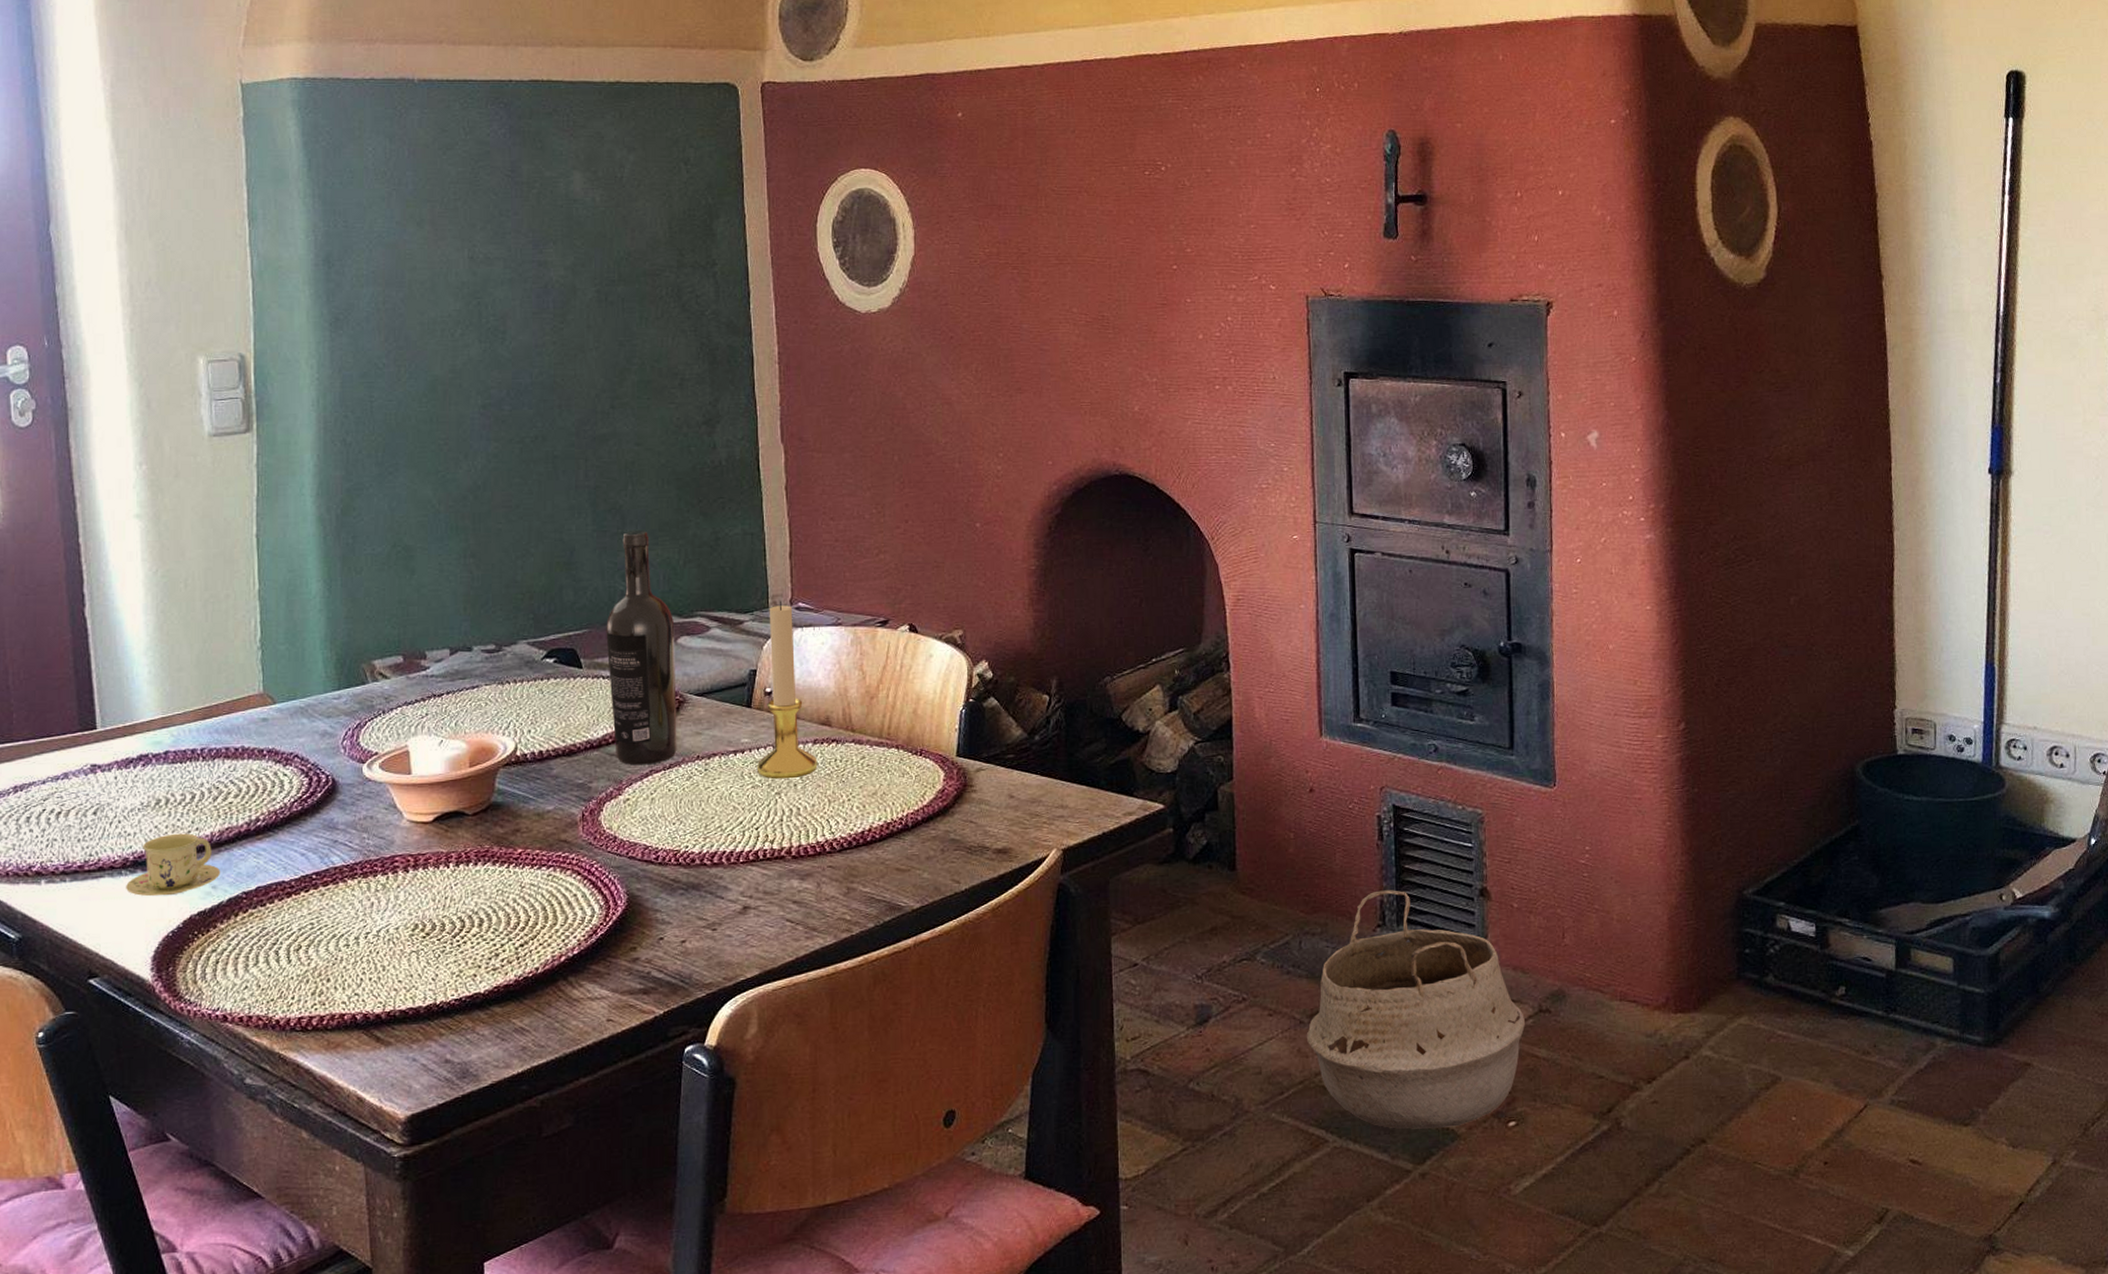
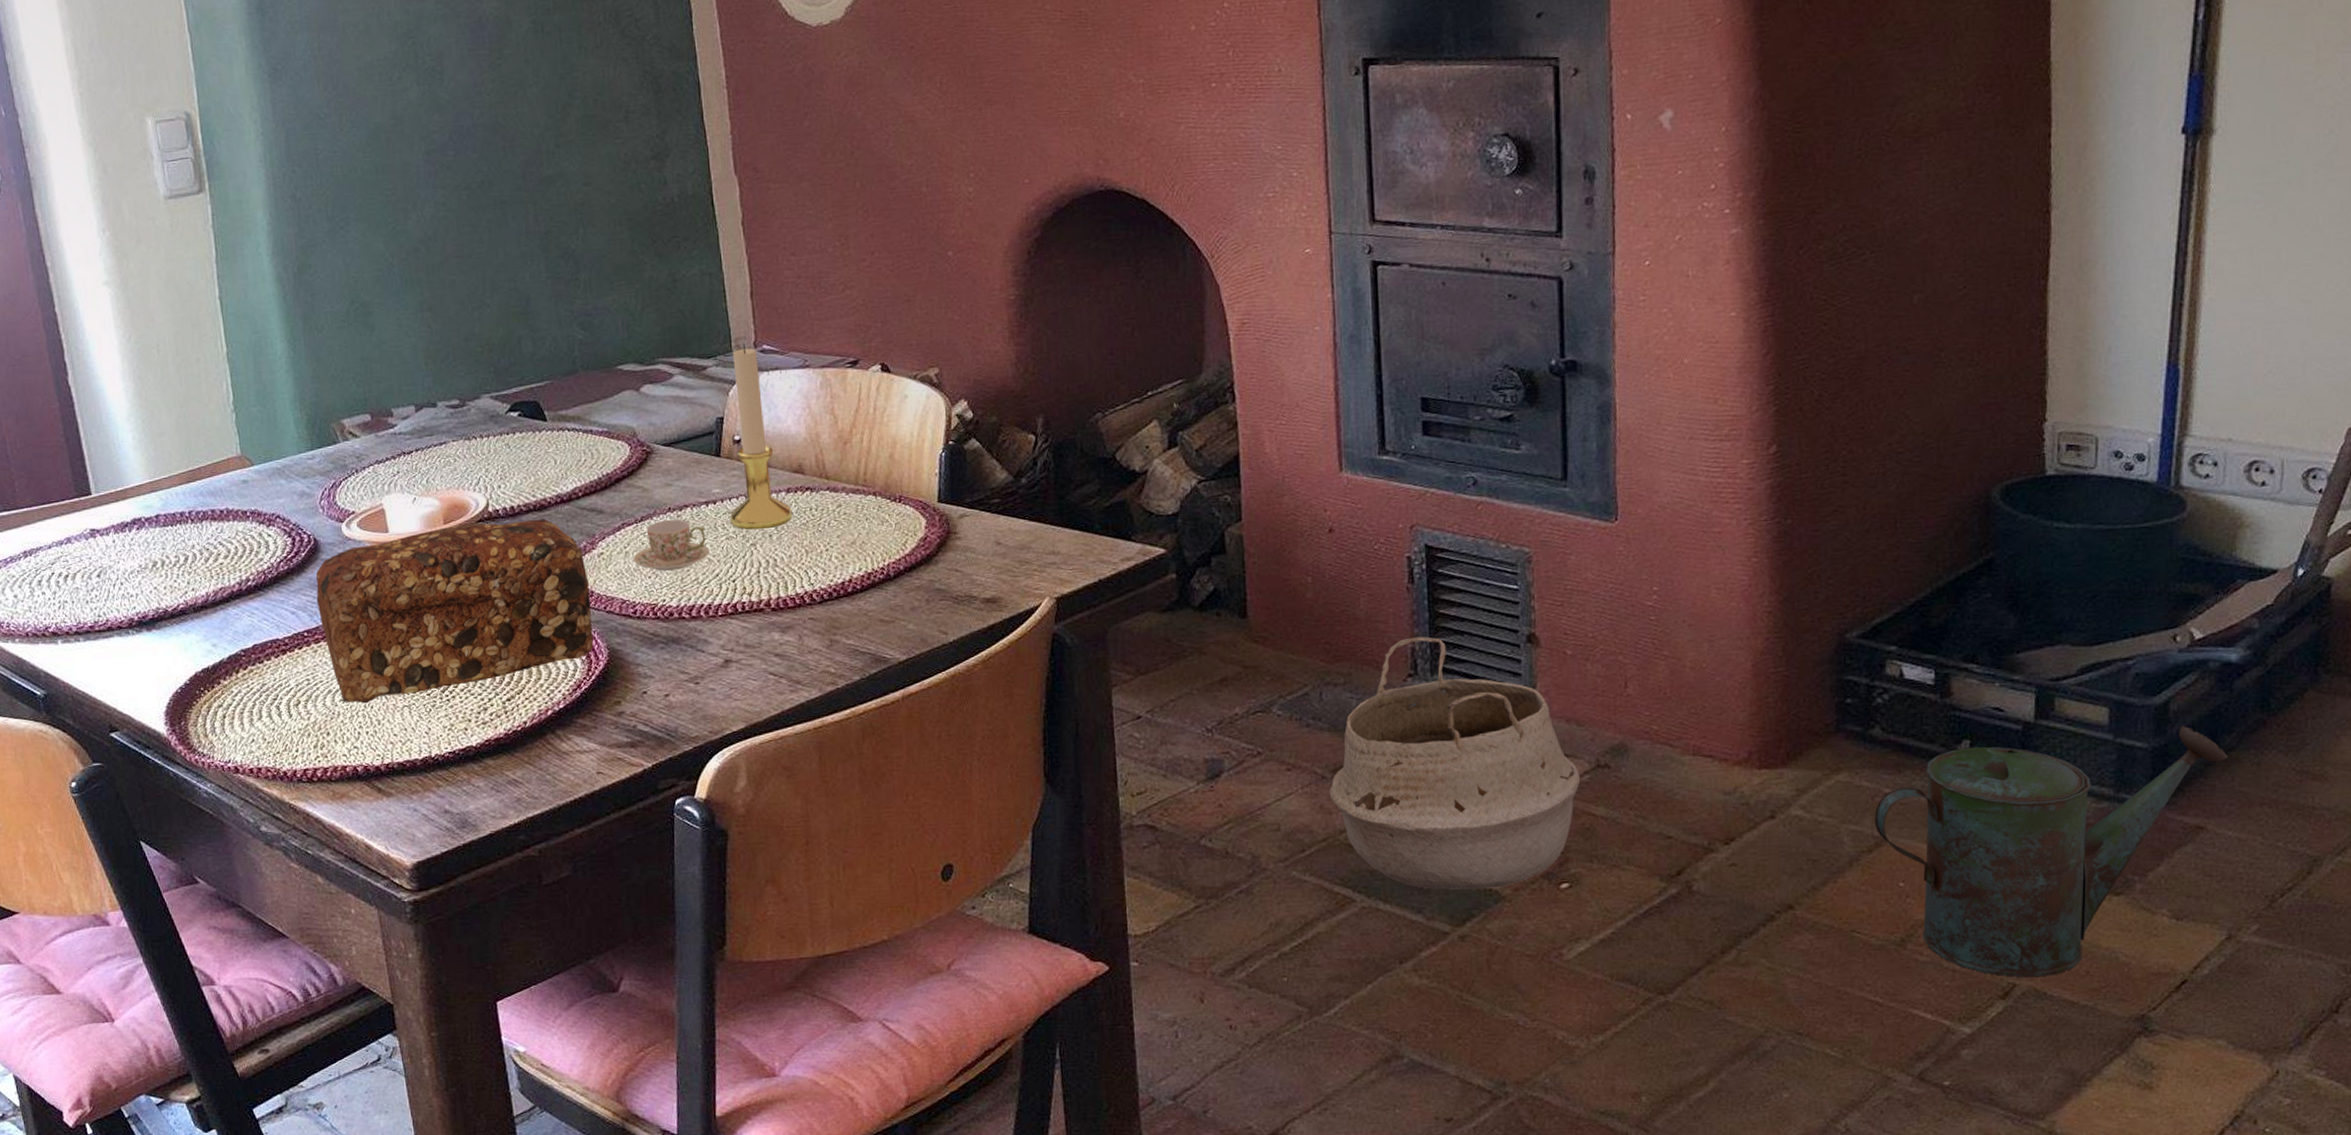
cup and saucer: present [126,833,221,897] -> none [134,593,219,655]
bread loaf: none [329,764,613,949] -> present [316,519,594,704]
wine bottle: present [606,530,677,765] -> none [567,275,648,519]
teacup: none [659,767,735,818] -> present [633,519,710,571]
watering can: none [1770,973,2047,1203] -> present [1875,725,2229,978]

